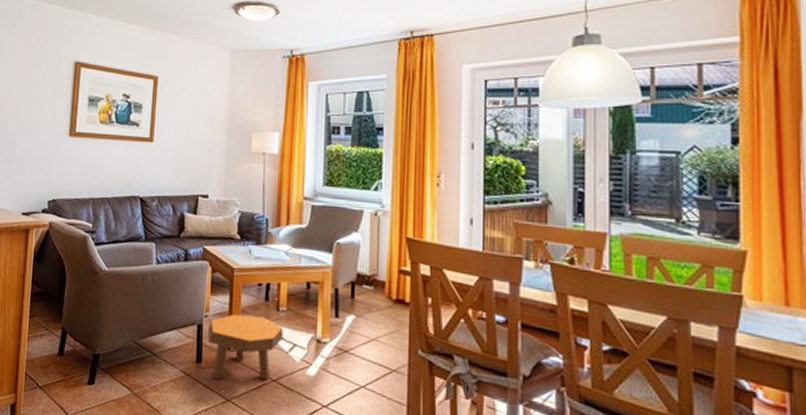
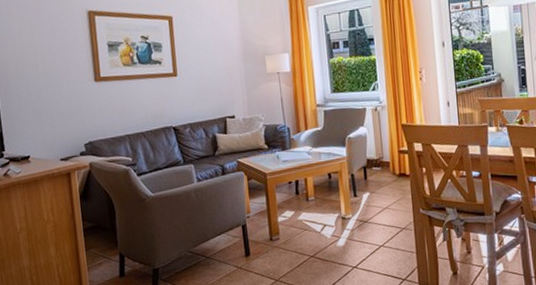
footstool: present [208,314,284,380] -> none [252,208,315,267]

